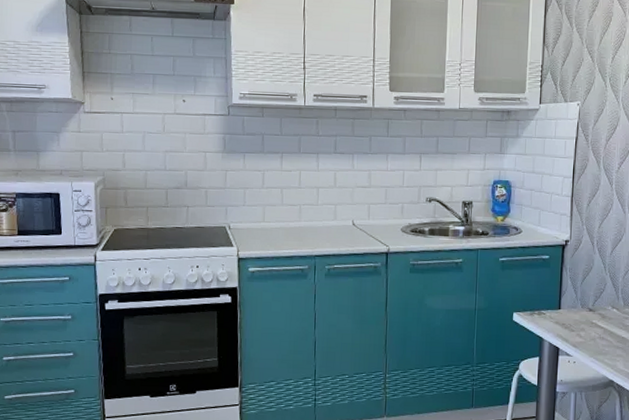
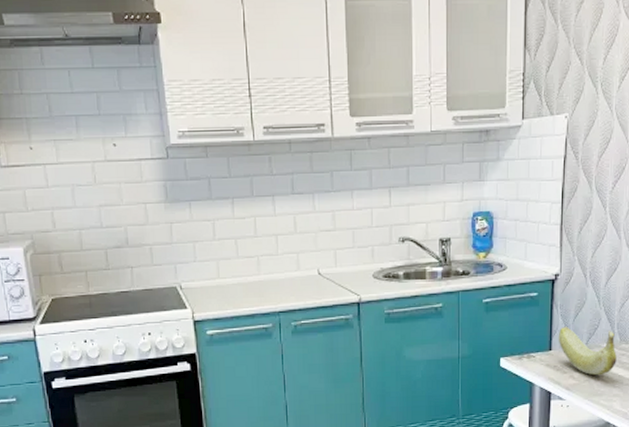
banana: none [566,288,621,336] -> present [558,326,617,376]

